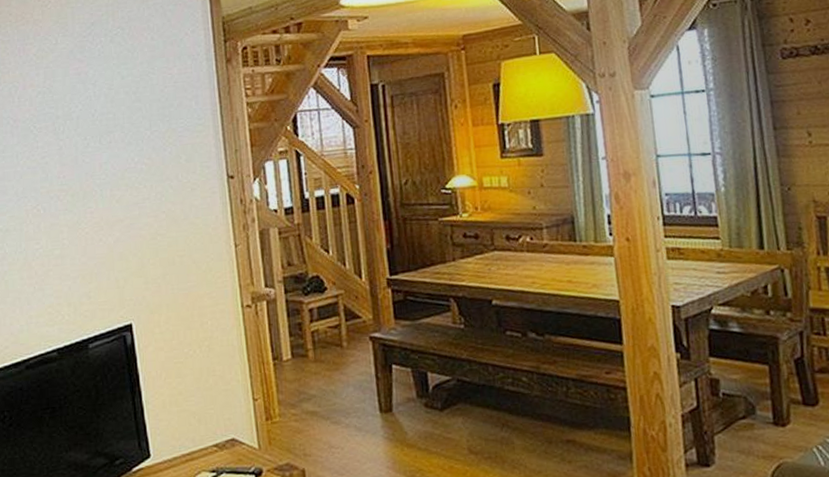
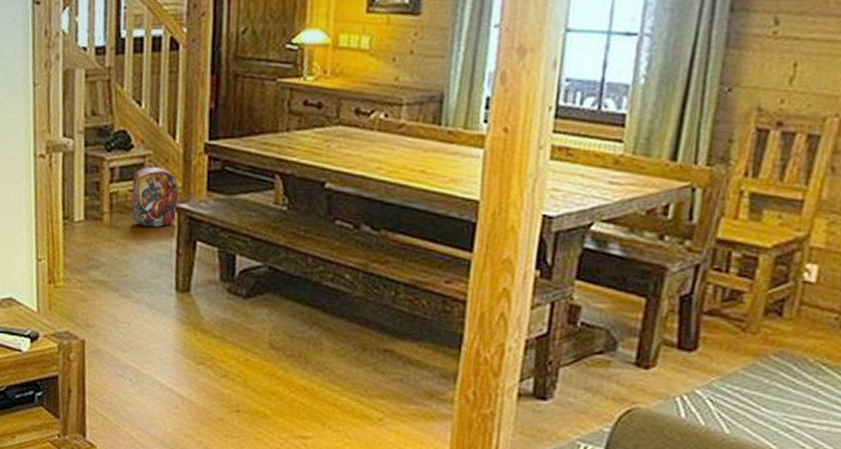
backpack: none [330,299,372,358] -> present [131,161,179,228]

